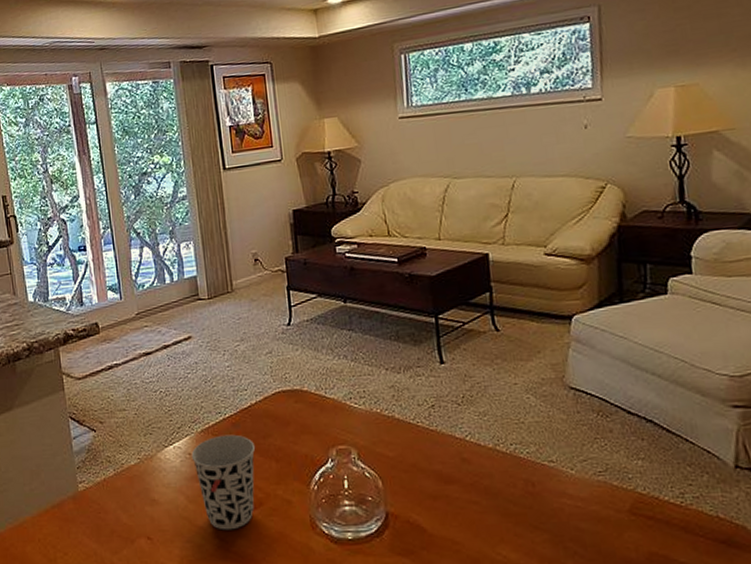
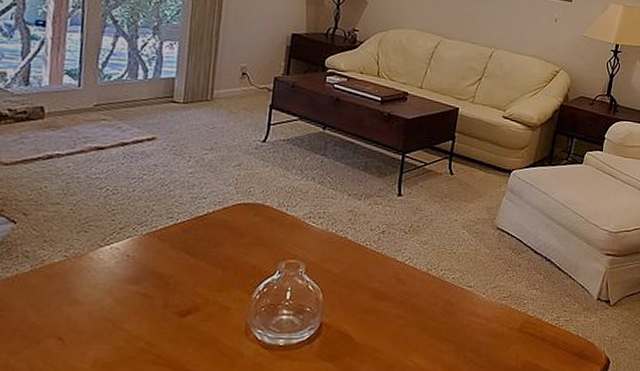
cup: present [191,434,256,530] -> none [129,240,204,334]

